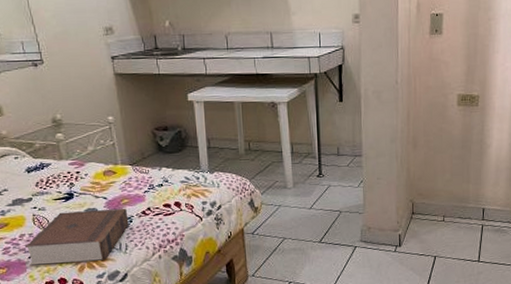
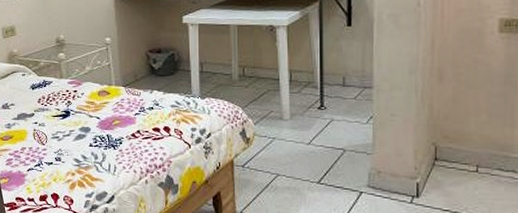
book: present [25,208,129,265] -> none [25,129,119,180]

